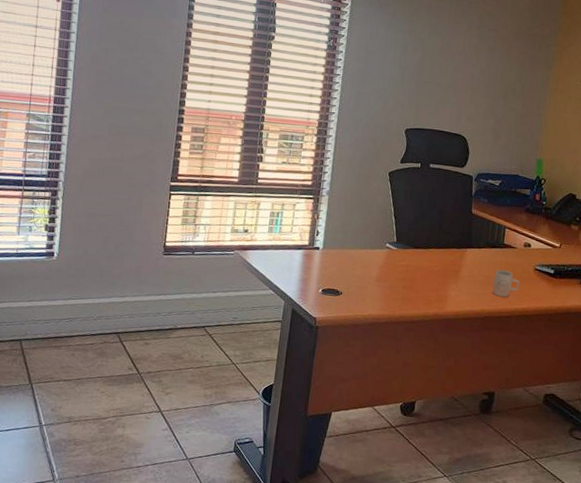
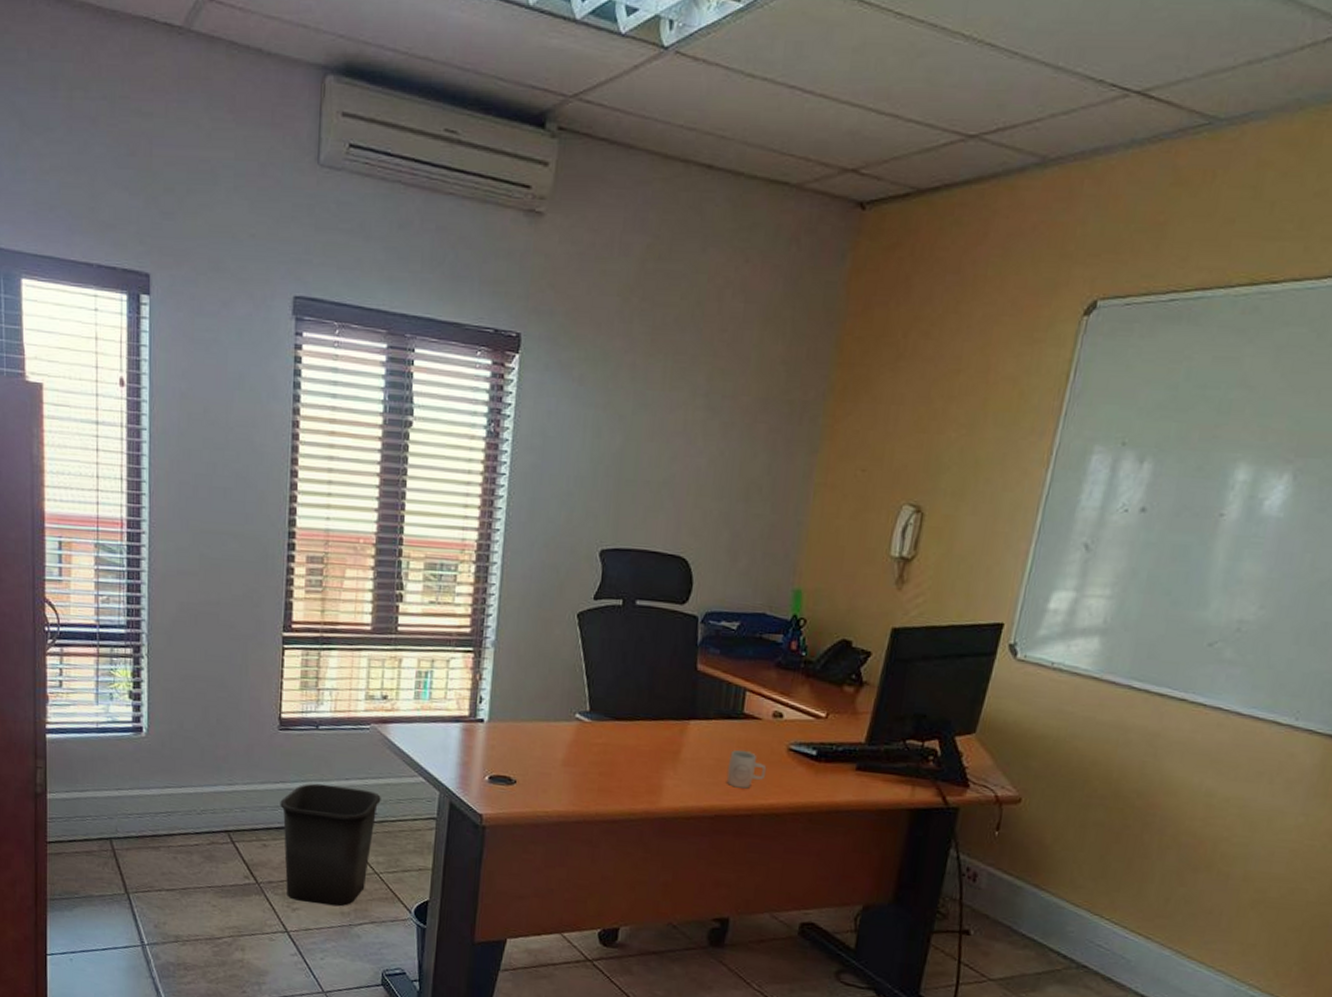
waste bin: none [160,295,240,391] -> present [280,783,381,907]

